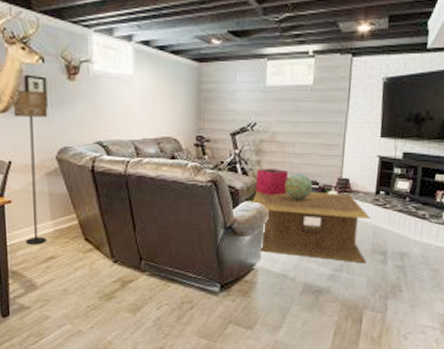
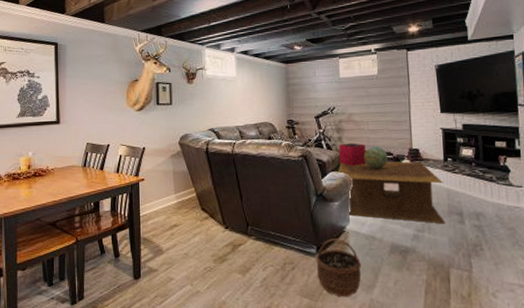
floor lamp: present [13,90,48,245] -> none [147,92,173,215]
wicker basket: none [218,276,269,338] -> present [316,238,361,297]

